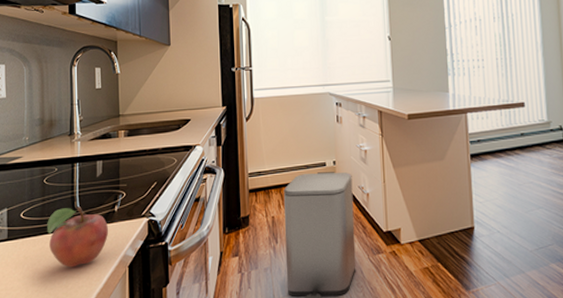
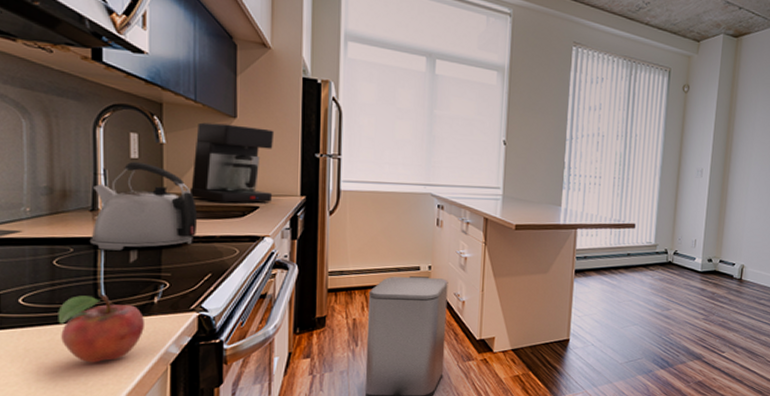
kettle: none [68,91,144,168] -> present [89,161,197,251]
coffee maker: none [138,51,200,119] -> present [189,122,275,204]

